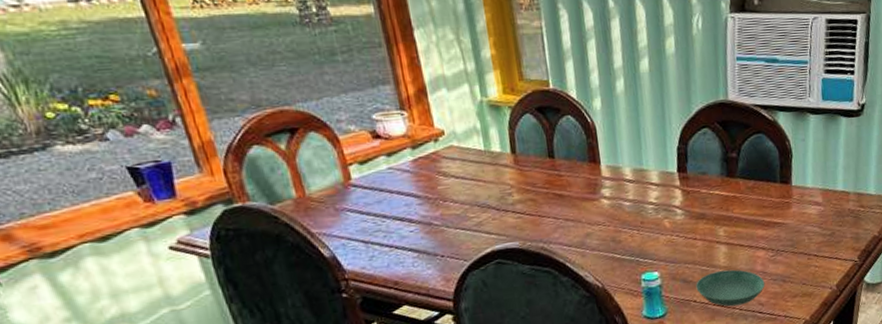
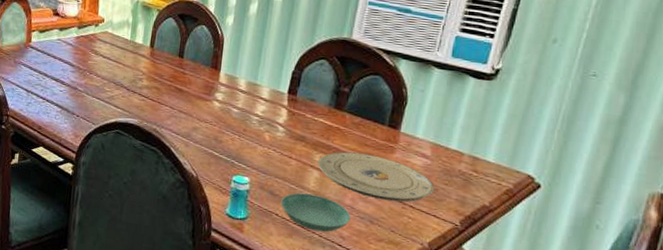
plate: none [722,214,831,258] -> present [317,151,434,202]

